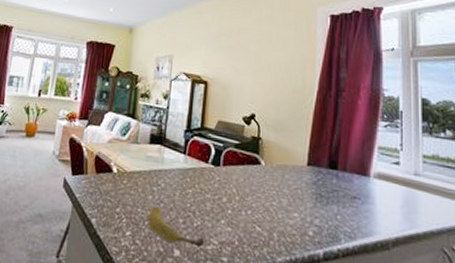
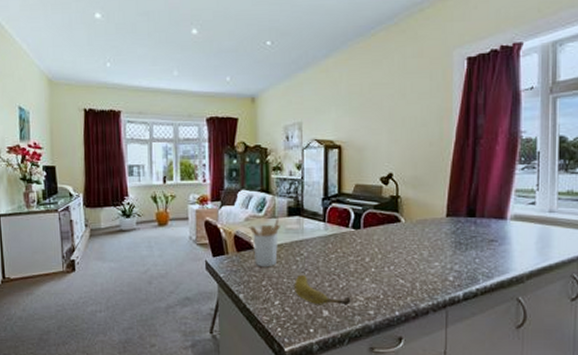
utensil holder: none [111,145,141,194] -> present [249,219,280,267]

